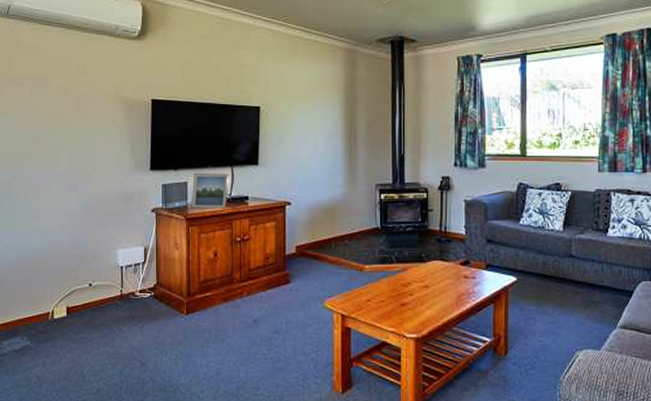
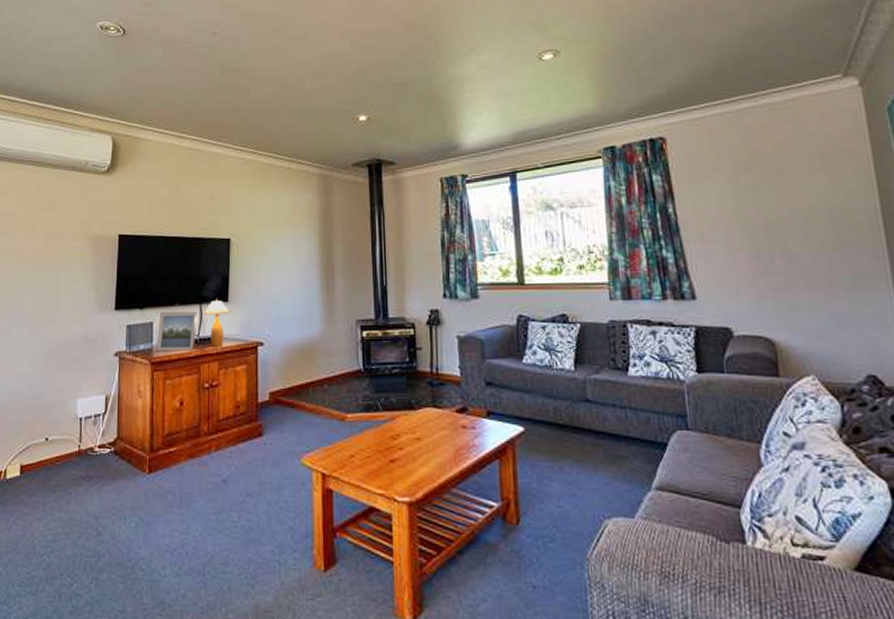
table lamp: none [235,161,261,207] -> present [204,298,231,348]

